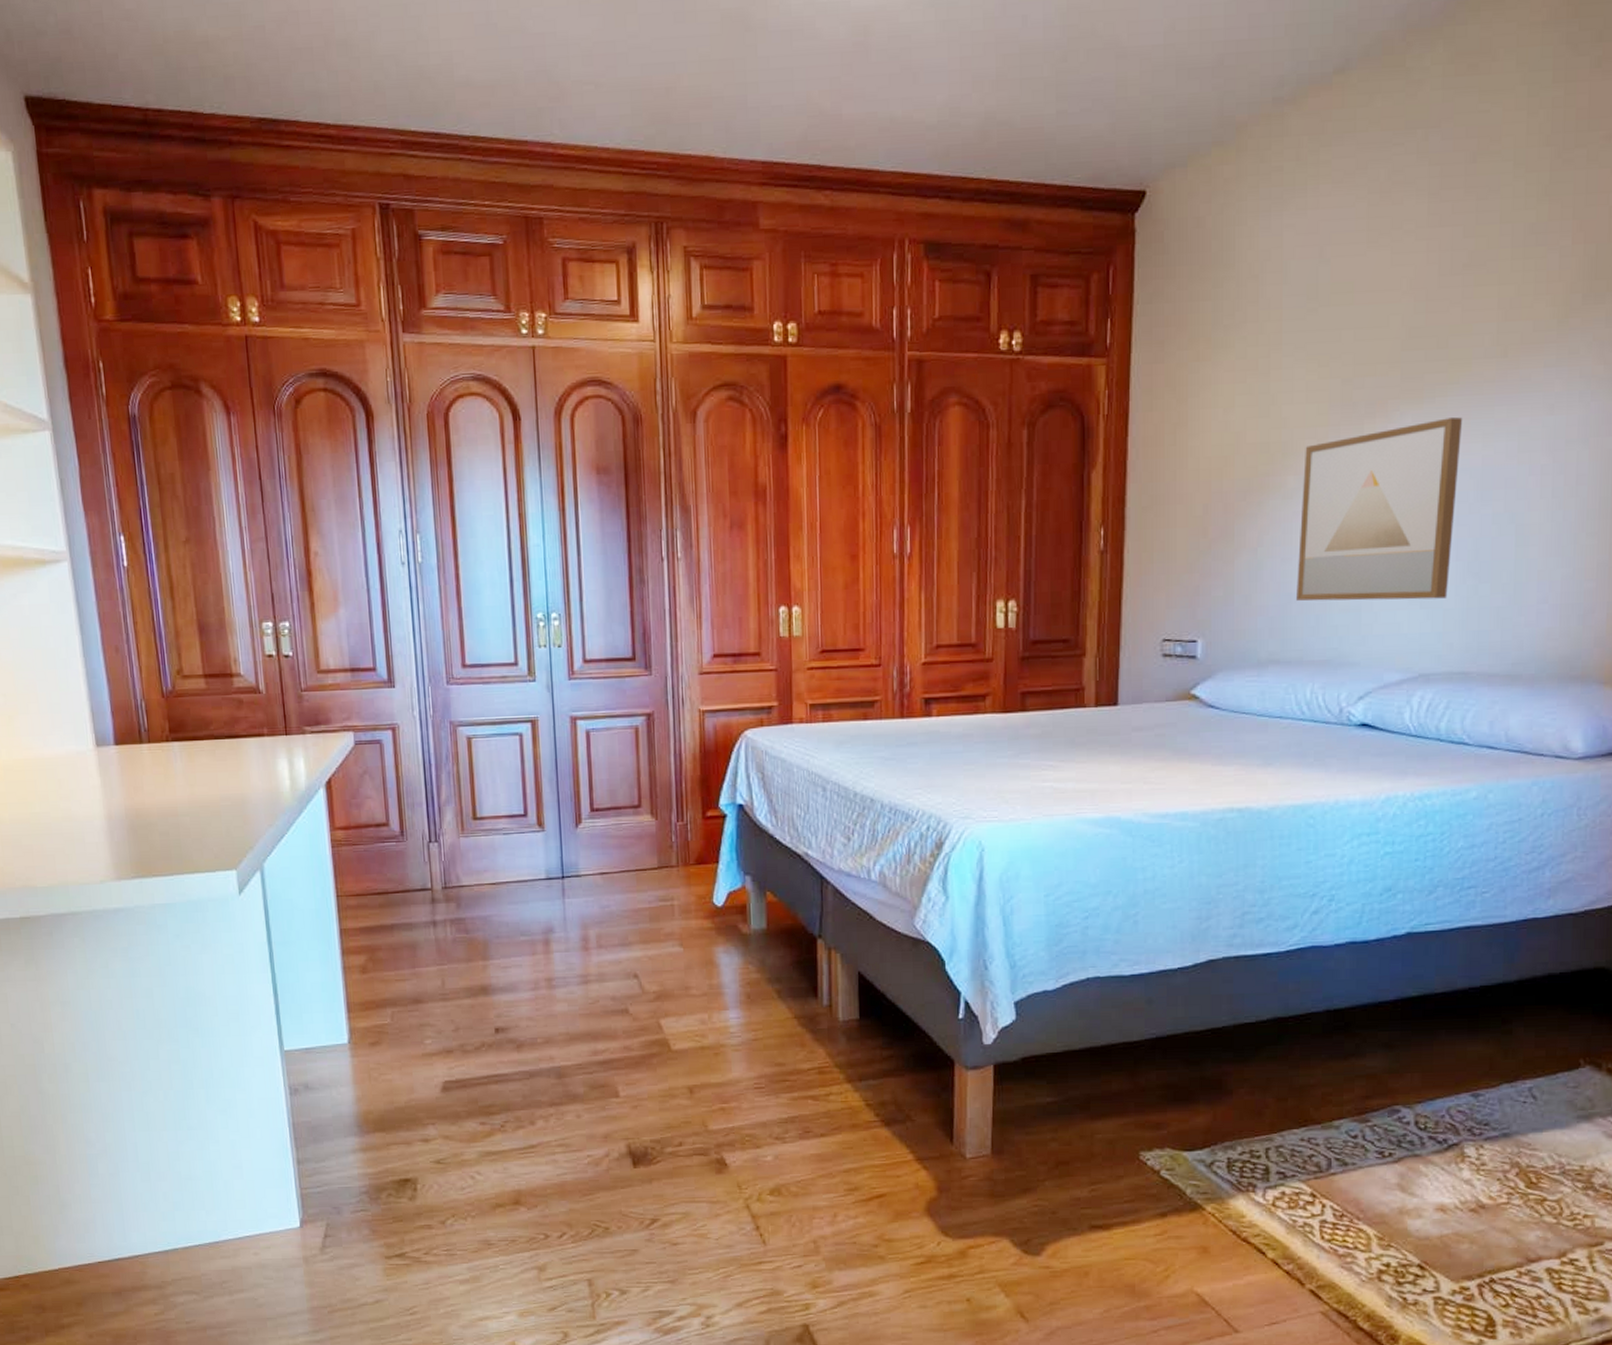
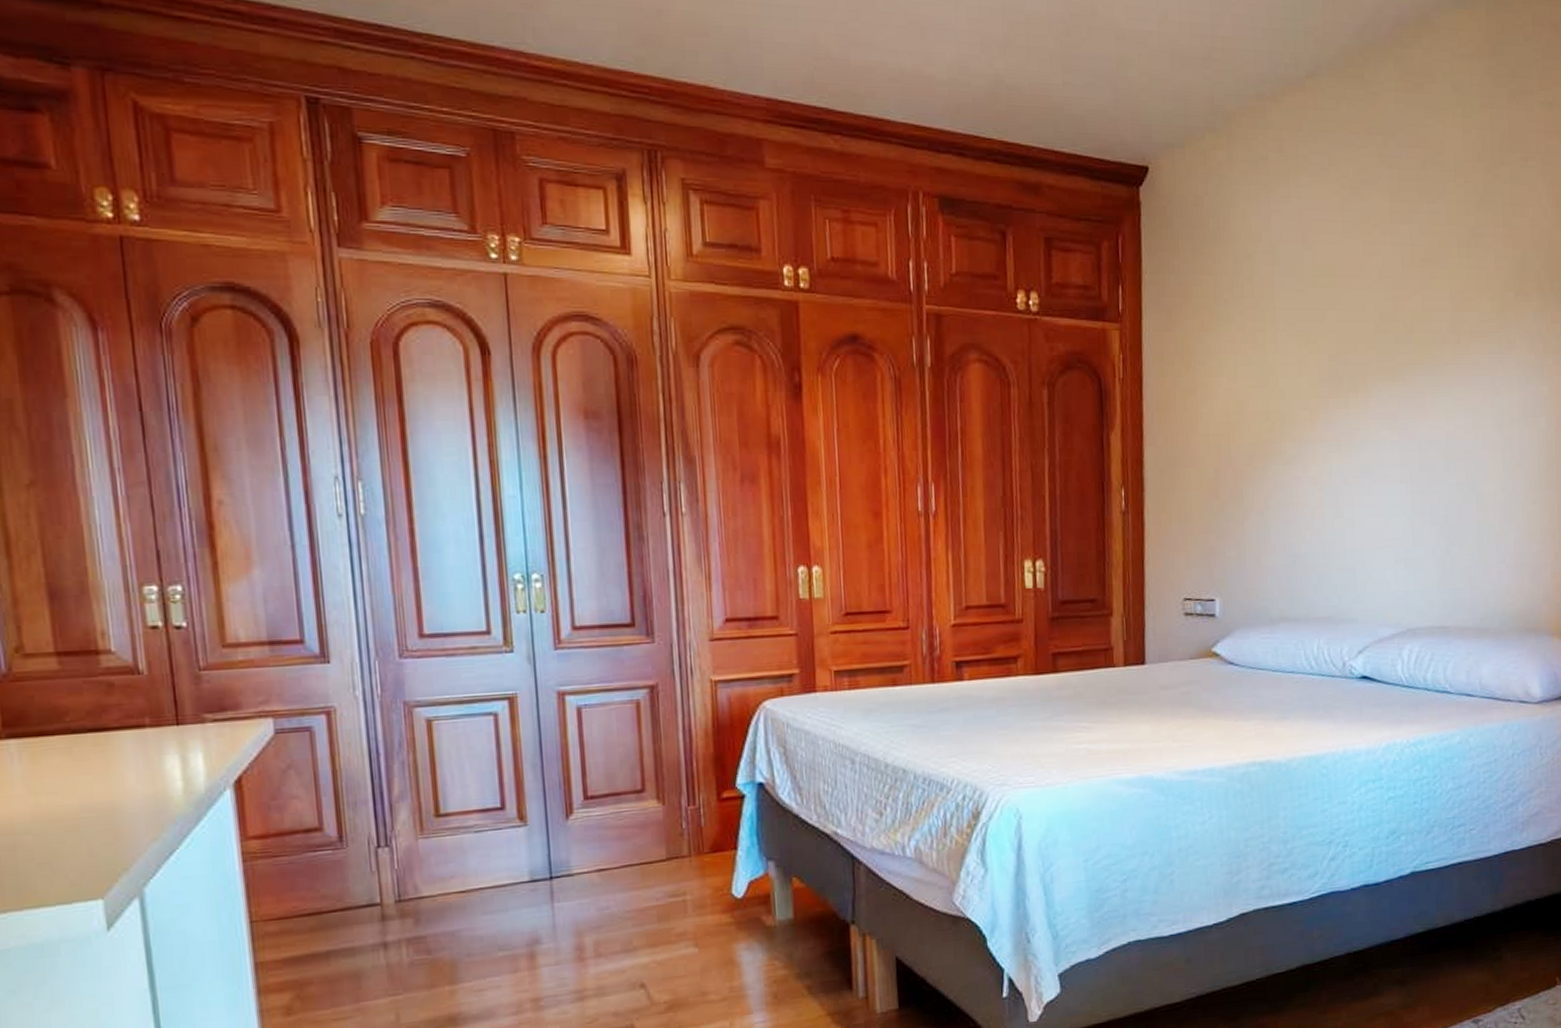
wall art: present [1296,417,1463,601] -> none [1299,395,1429,562]

